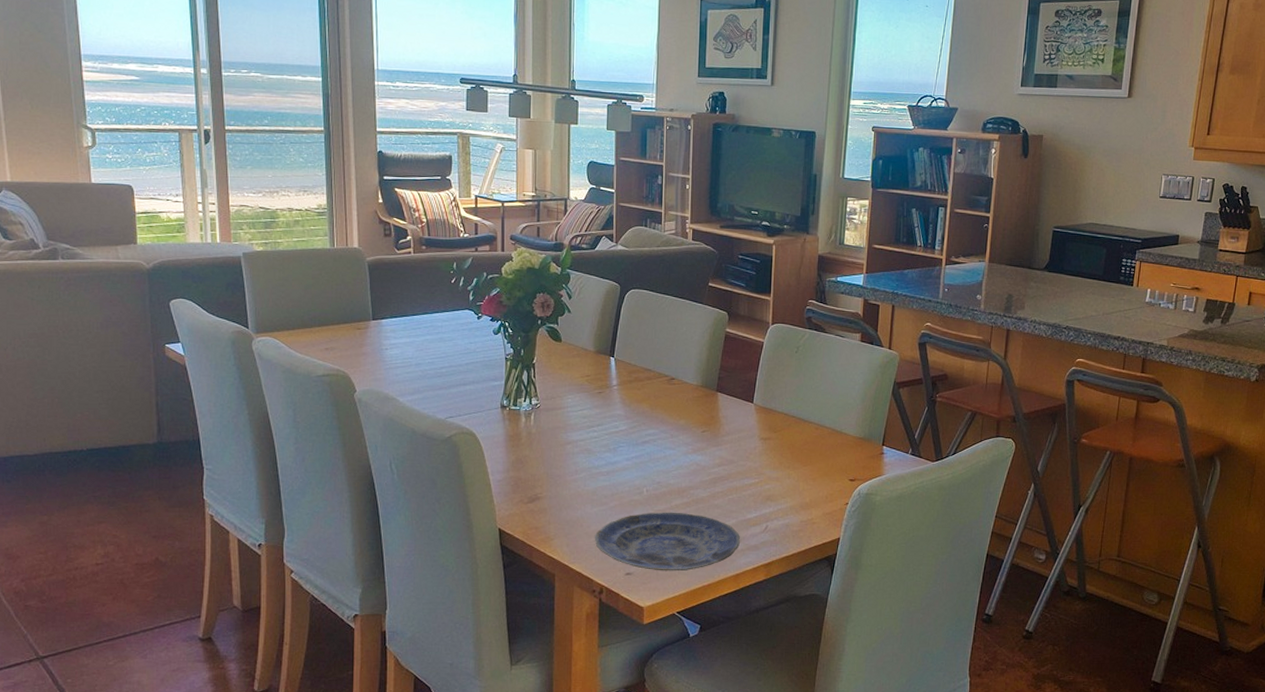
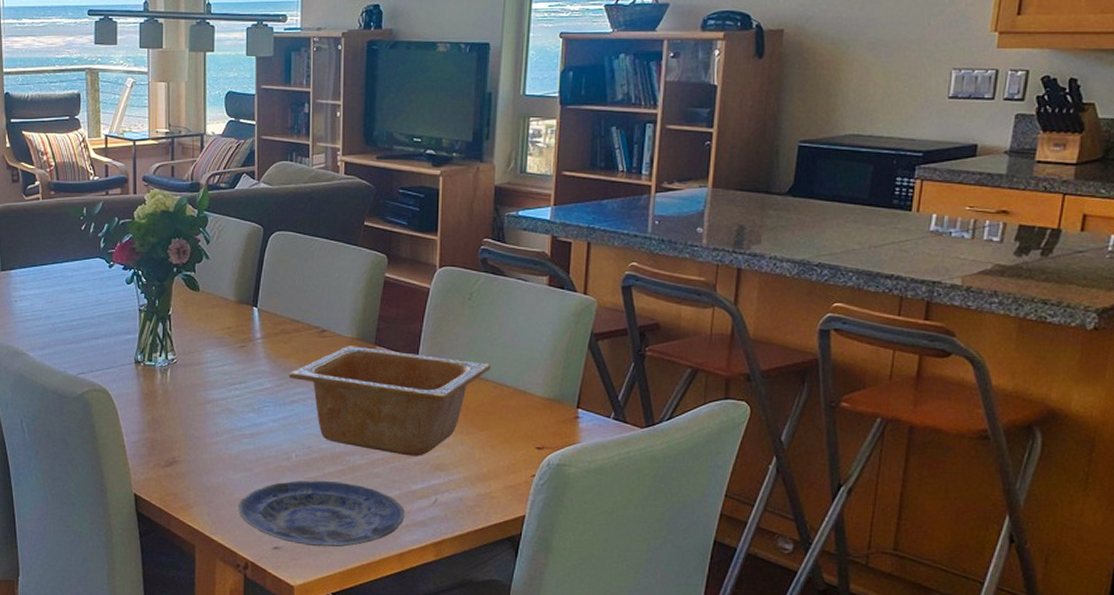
serving bowl: none [641,392,814,489] -> present [288,345,491,456]

